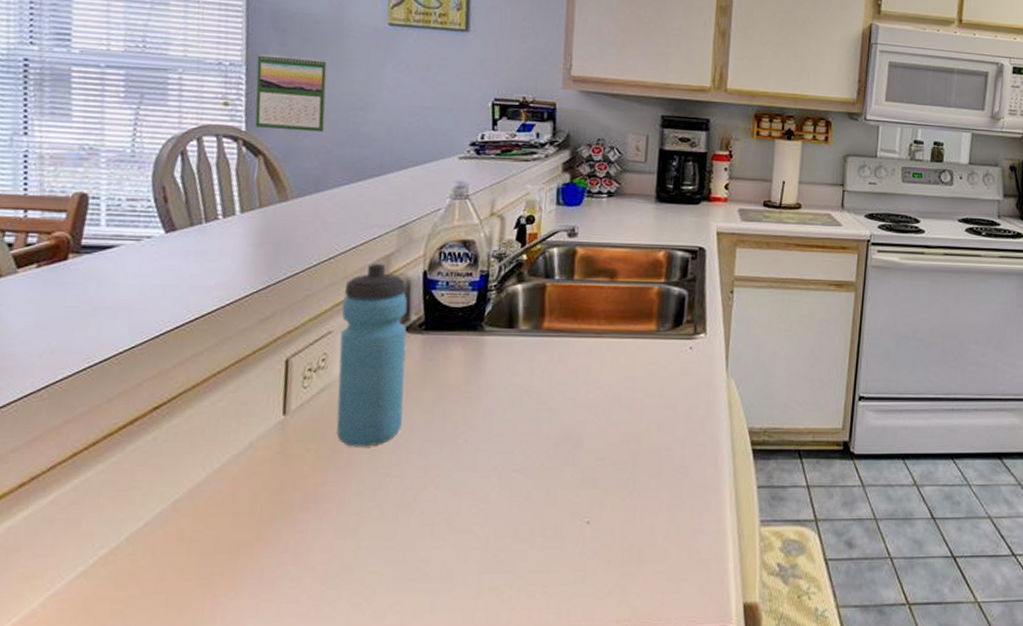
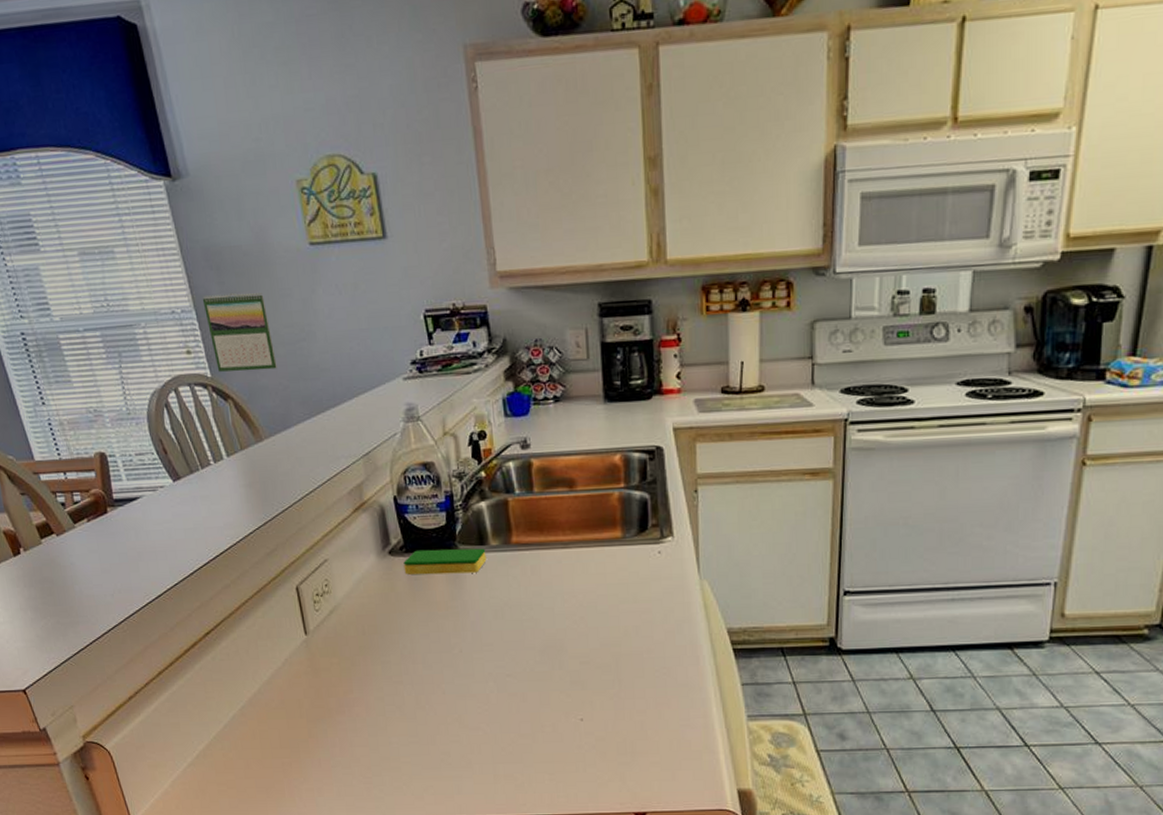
water bottle: present [336,263,408,447] -> none [329,492,404,660]
dish sponge: none [419,328,514,357] -> present [403,548,487,575]

